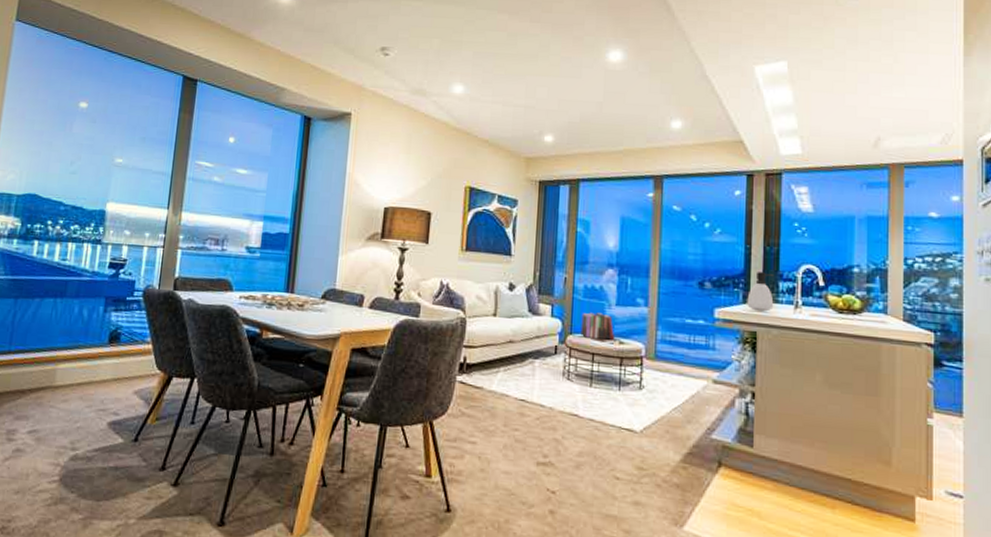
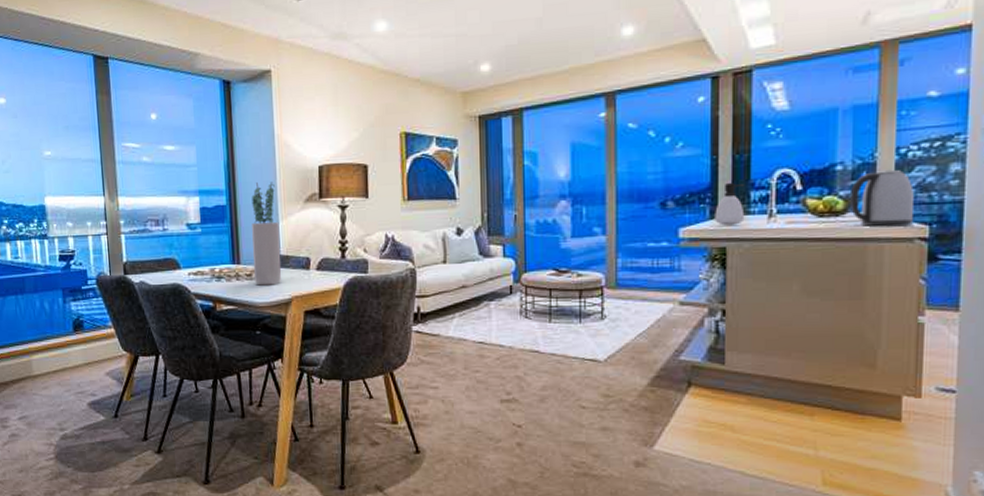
vase: none [305,215,339,319] -> present [252,182,282,286]
books: present [580,312,614,340] -> none [535,247,571,274]
kettle: none [866,276,920,331] -> present [850,169,914,227]

